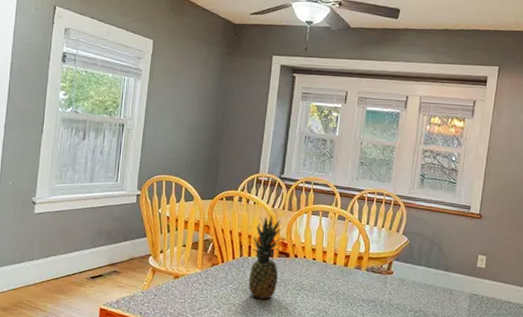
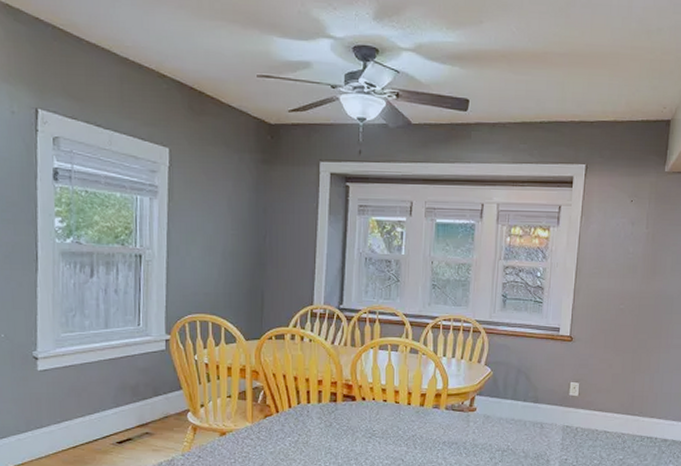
fruit: present [248,216,284,300] -> none [309,354,346,451]

